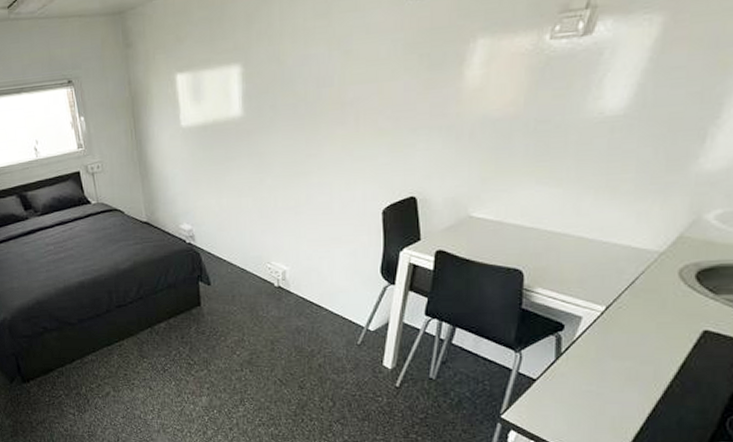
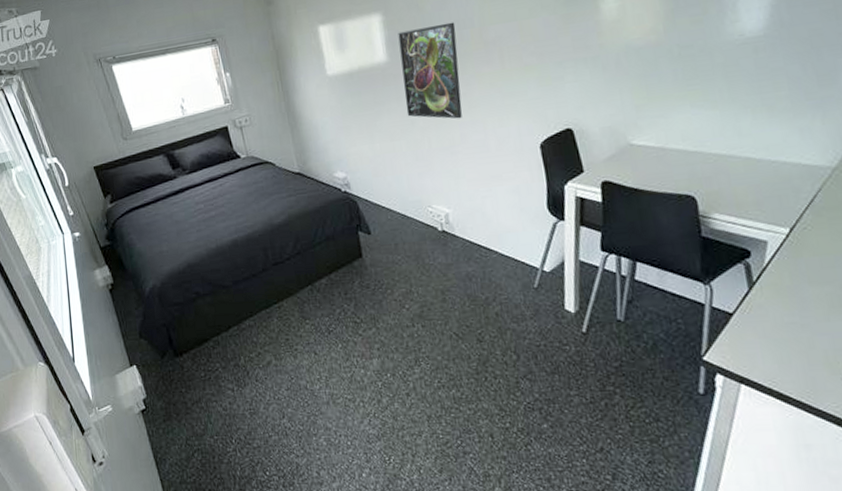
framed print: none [256,79,315,180] -> present [398,22,462,119]

